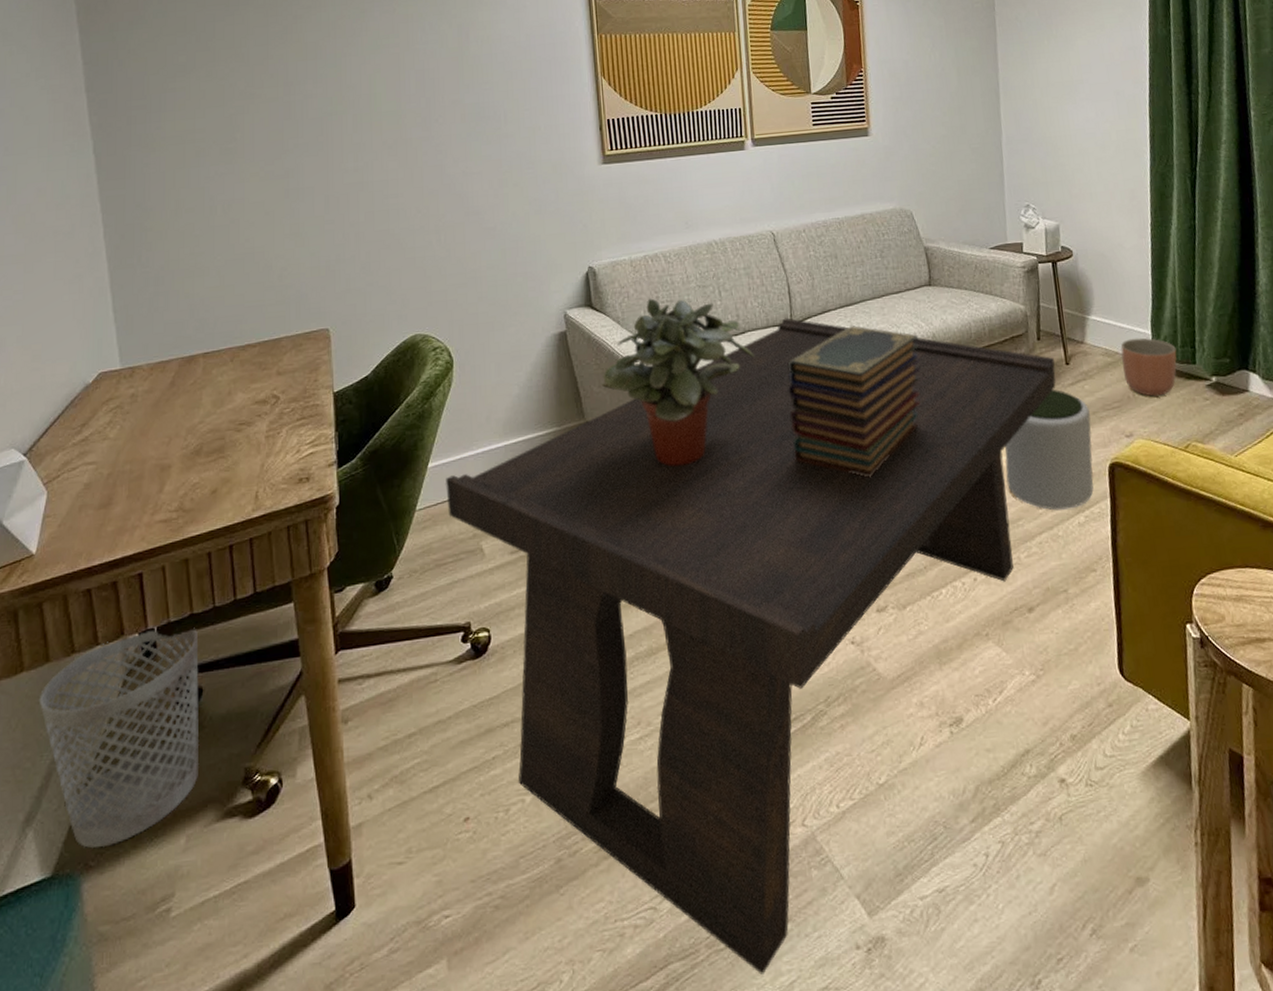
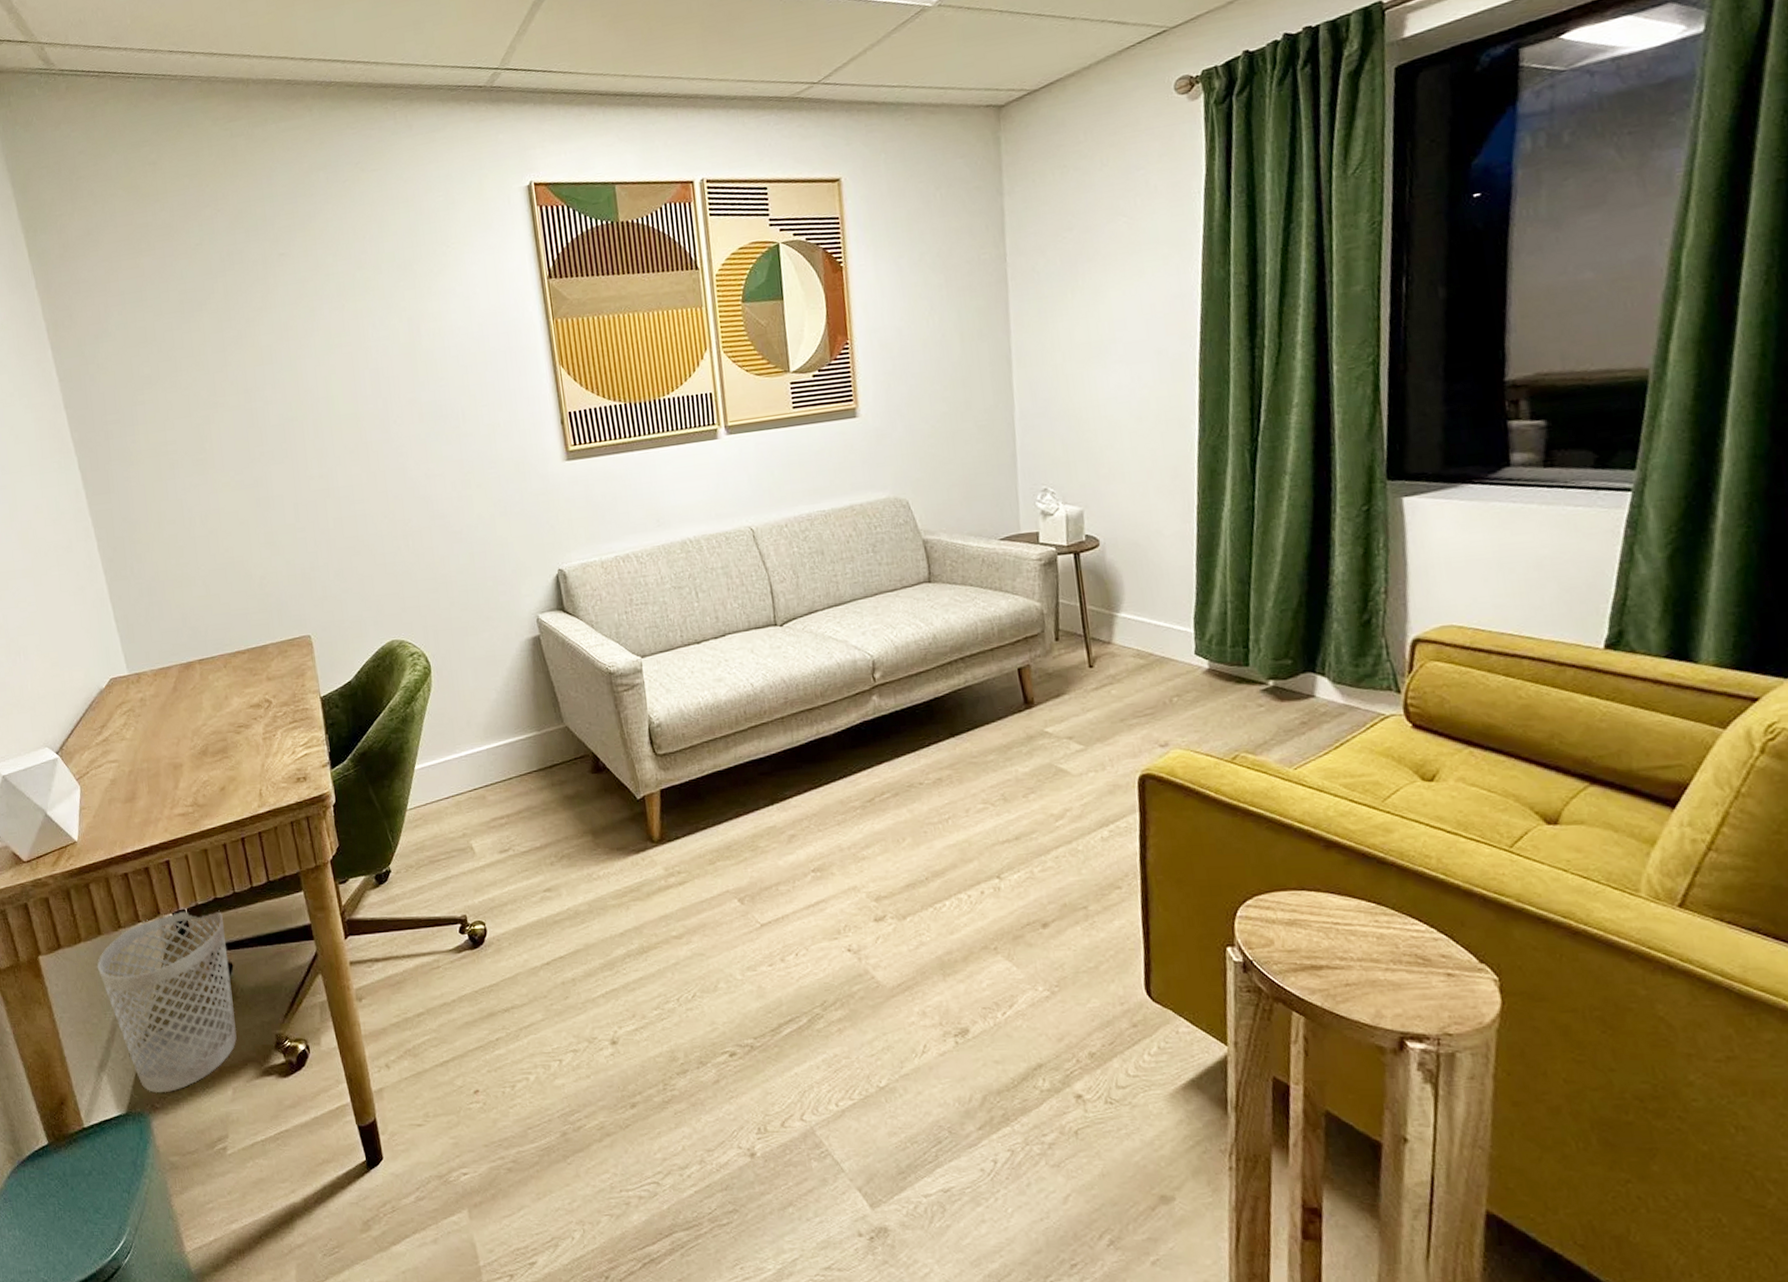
coffee table: present [445,318,1056,976] -> none [432,619,1077,1252]
potted plant: present [601,298,755,467] -> none [578,601,737,772]
book stack: present [788,324,921,478] -> none [773,626,920,786]
plant pot: present [1005,389,1094,510] -> none [1016,694,1121,824]
planter: present [1120,337,1177,398] -> none [1156,637,1226,704]

